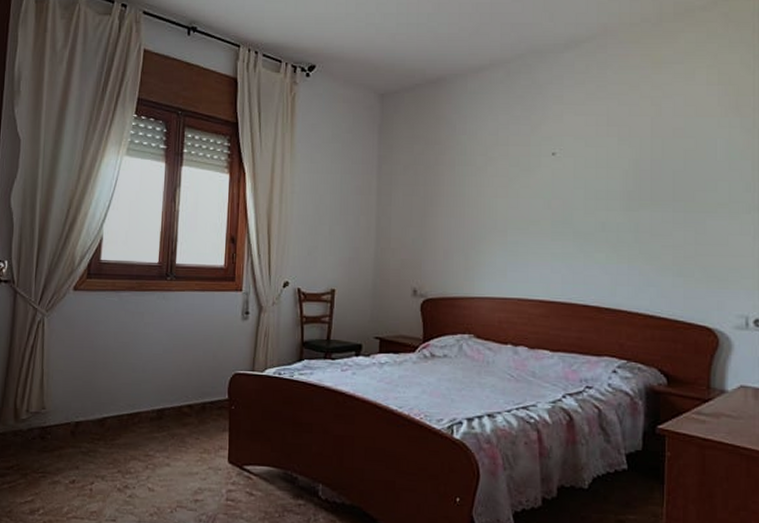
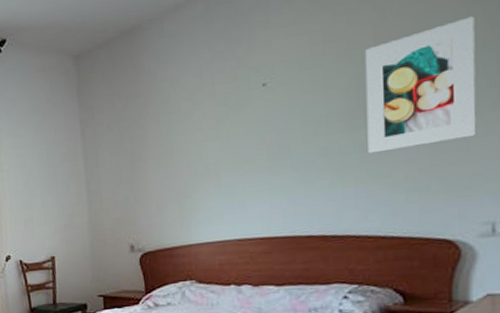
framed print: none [642,127,734,235] -> present [365,16,476,154]

